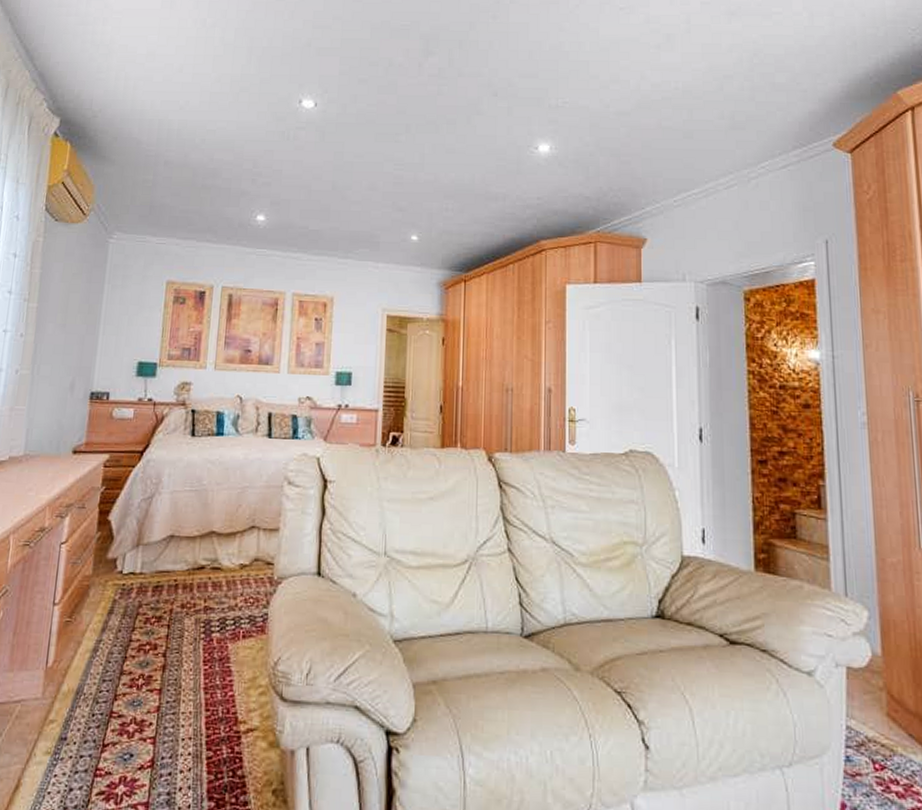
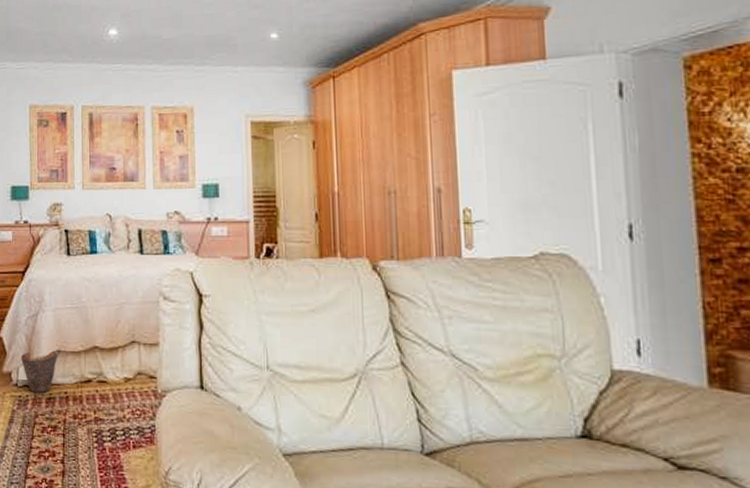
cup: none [129,533,171,582] -> present [21,349,57,394]

